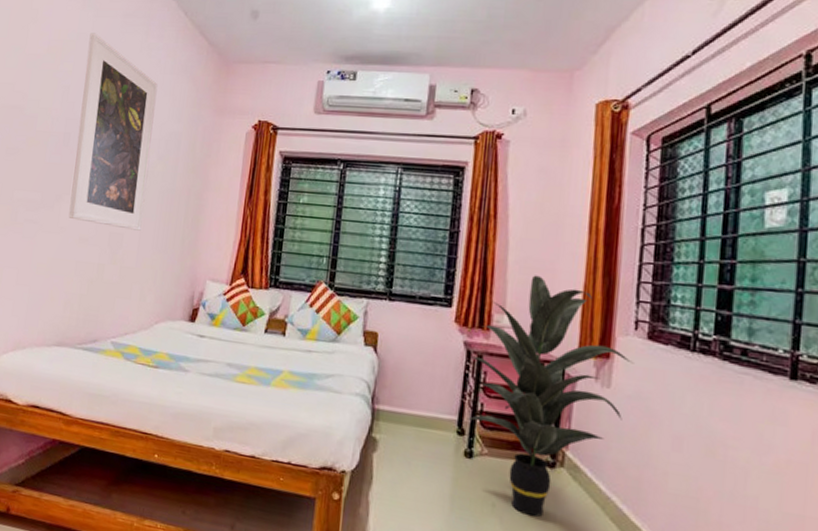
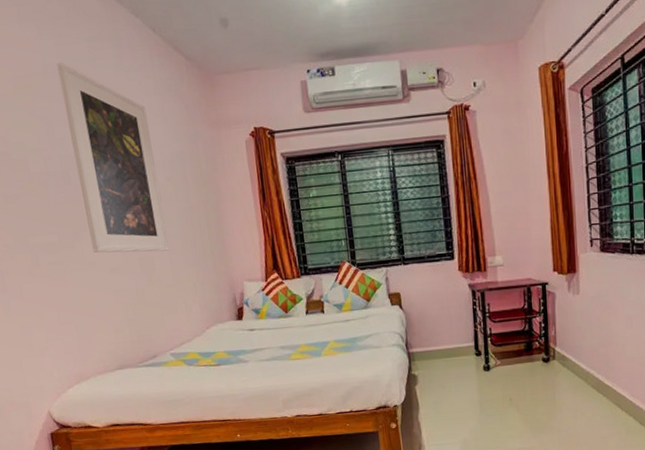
indoor plant: present [468,275,634,517] -> none [475,219,593,400]

